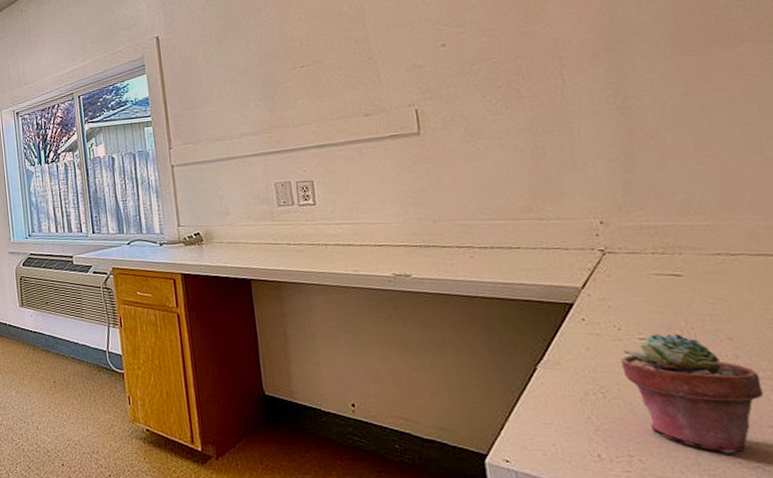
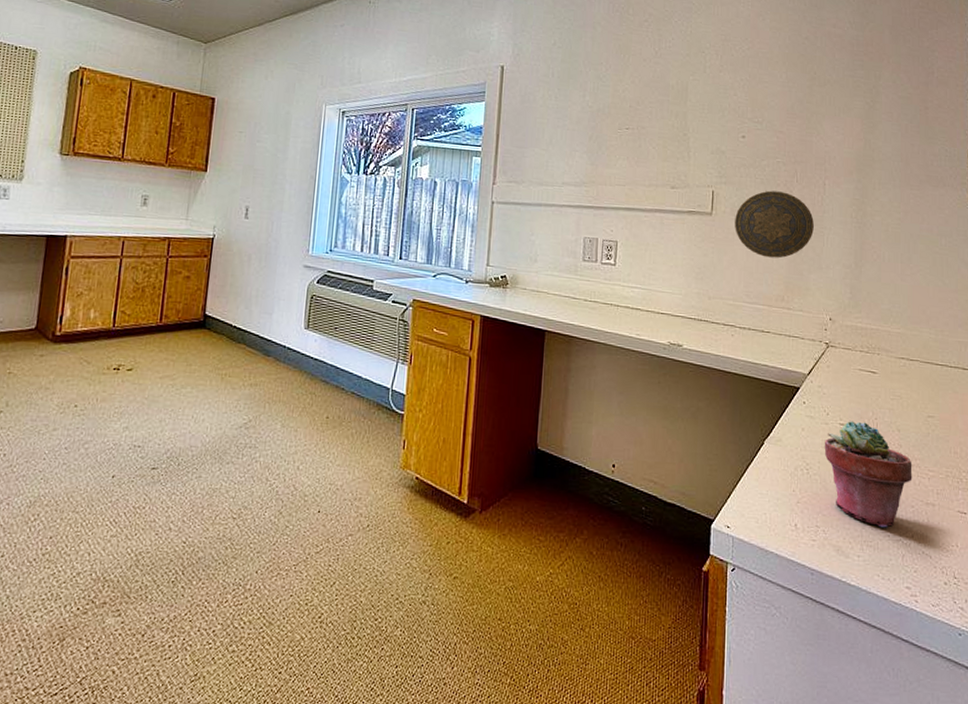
decorative plate: none [449,93,558,168] -> present [735,190,814,259]

